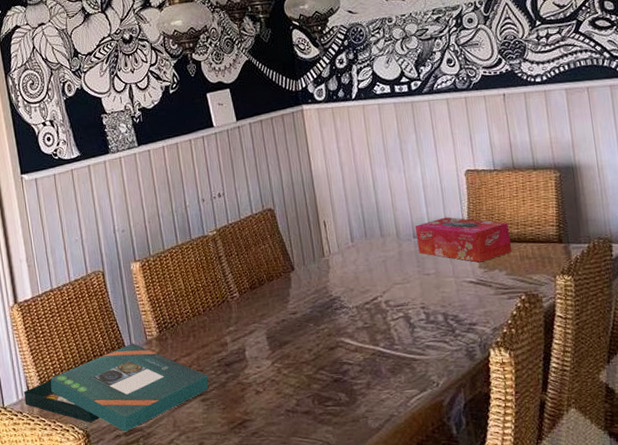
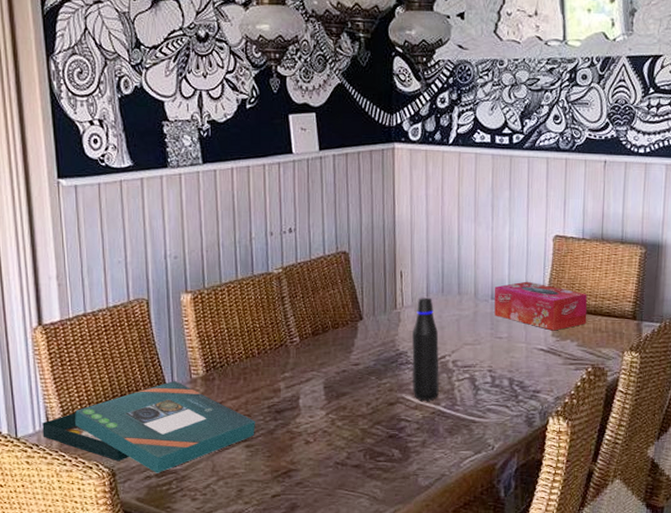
water bottle: none [342,243,376,344] -> present [412,297,439,402]

